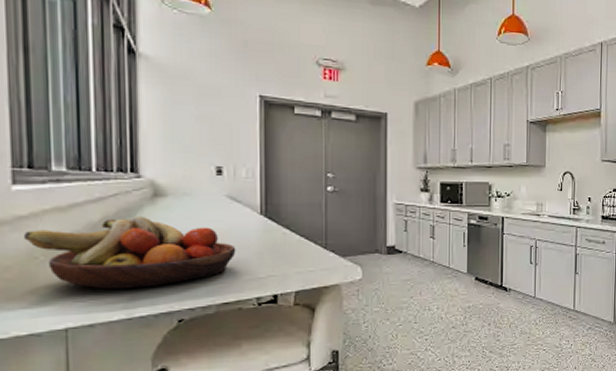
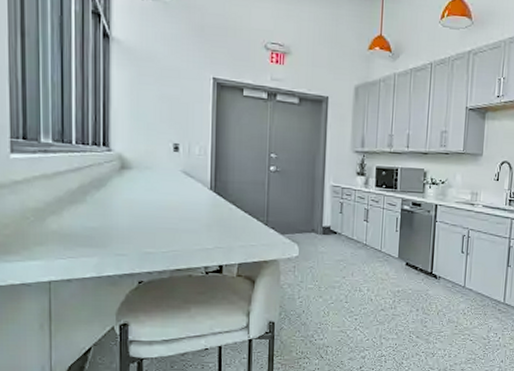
fruit bowl: present [23,217,236,289] -> none [18,186,189,251]

